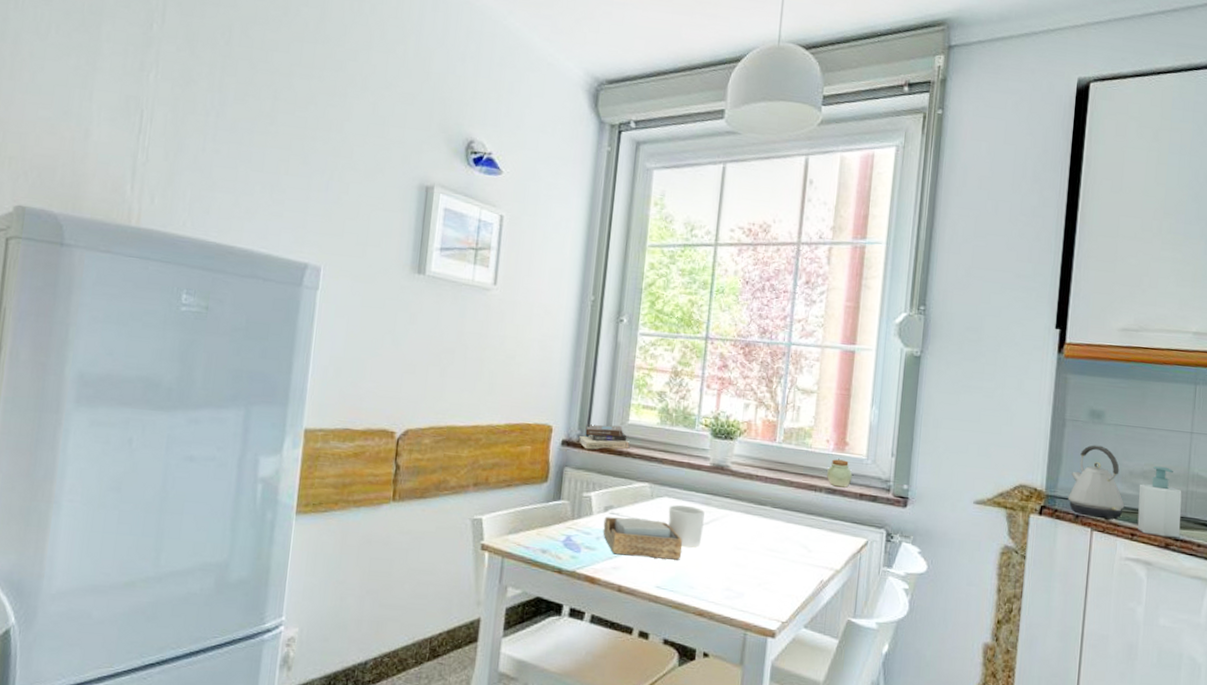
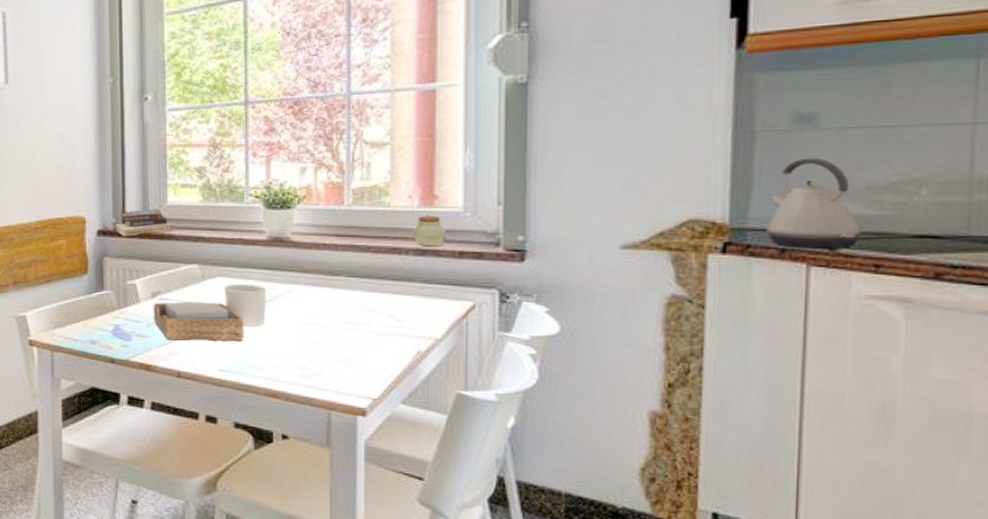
soap bottle: present [1137,466,1182,539] -> none [884,173,962,266]

